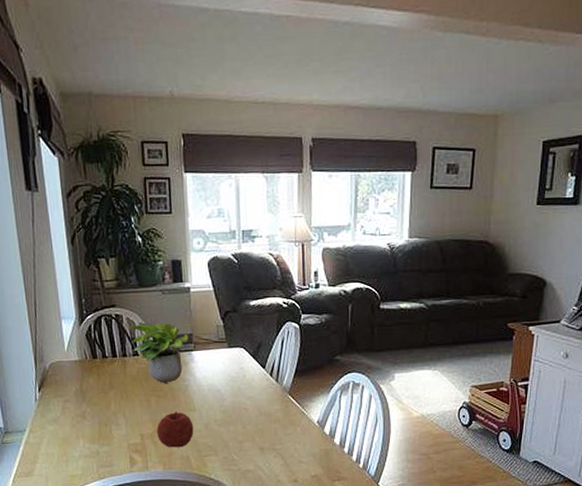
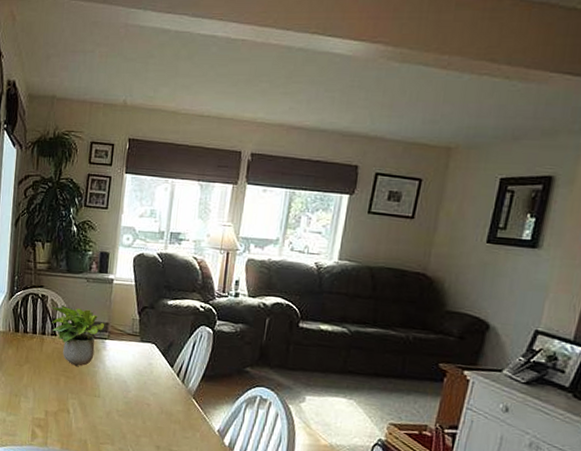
fruit: present [157,411,194,448] -> none [60,394,96,431]

